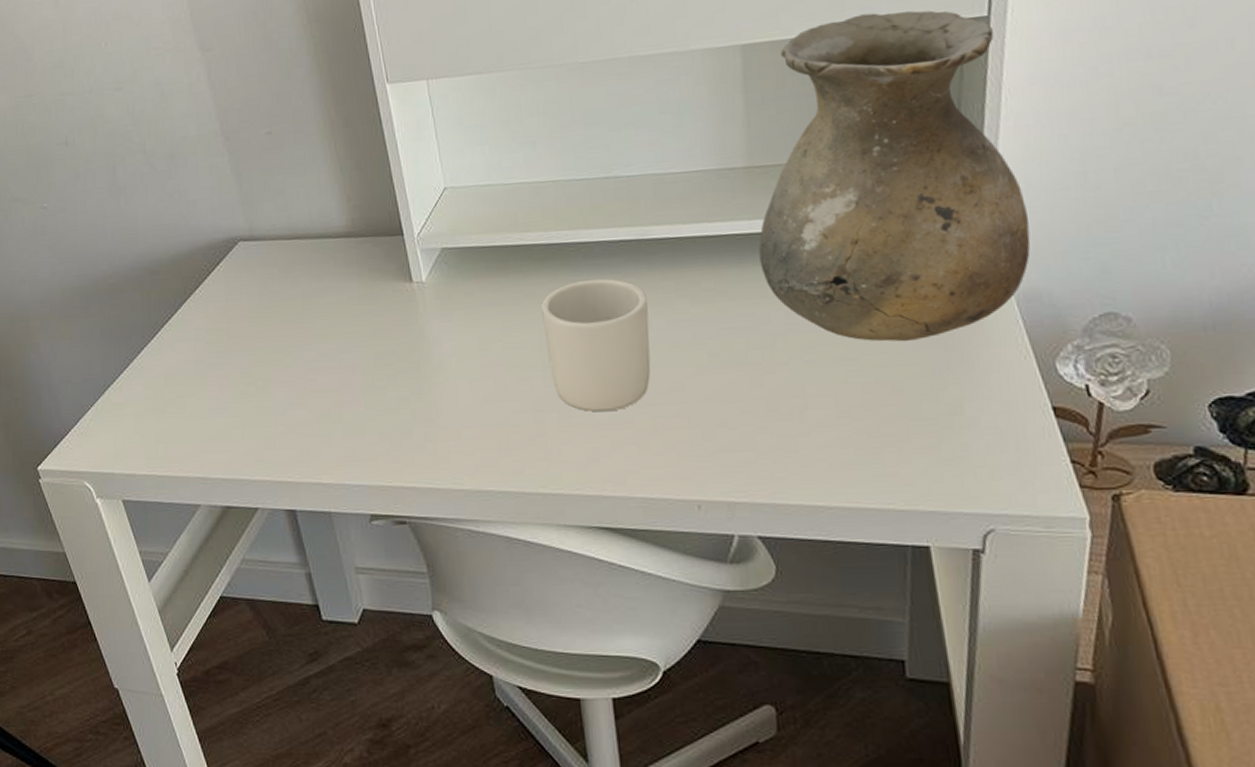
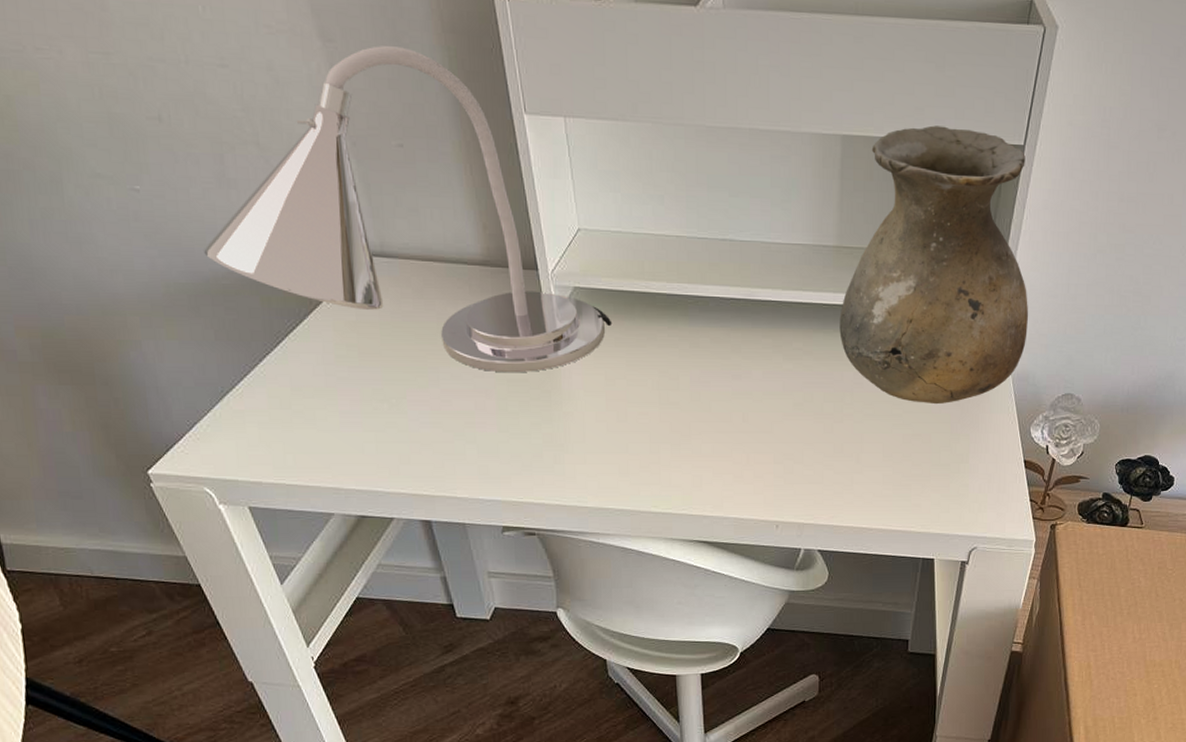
table lamp: none [96,43,485,346] -> present [204,46,612,373]
mug: present [541,278,651,412] -> none [661,330,749,446]

